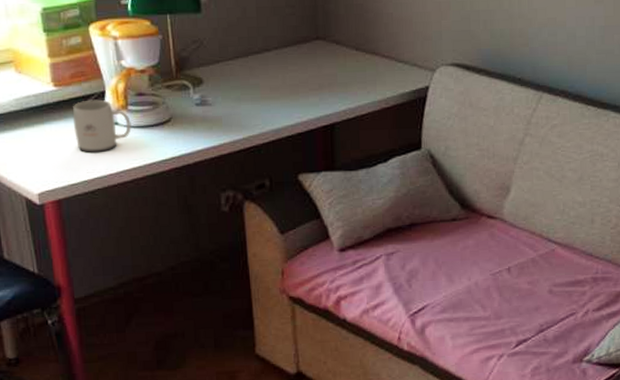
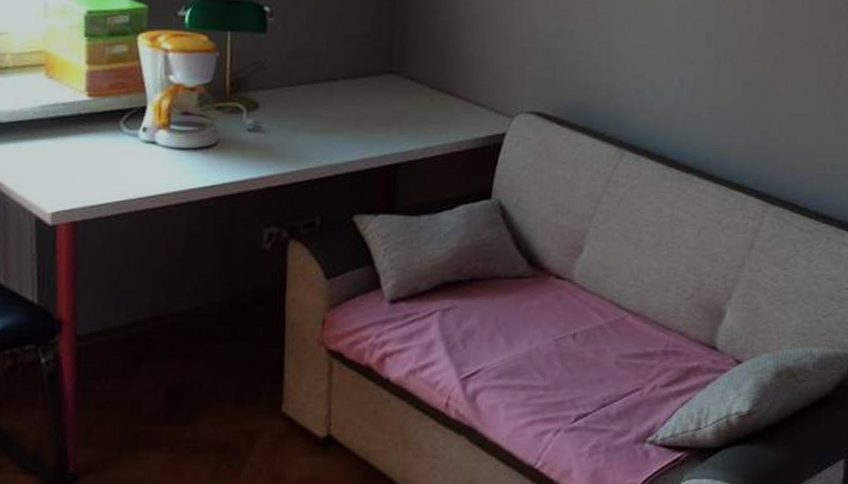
mug: present [72,99,131,152] -> none [104,114,172,173]

